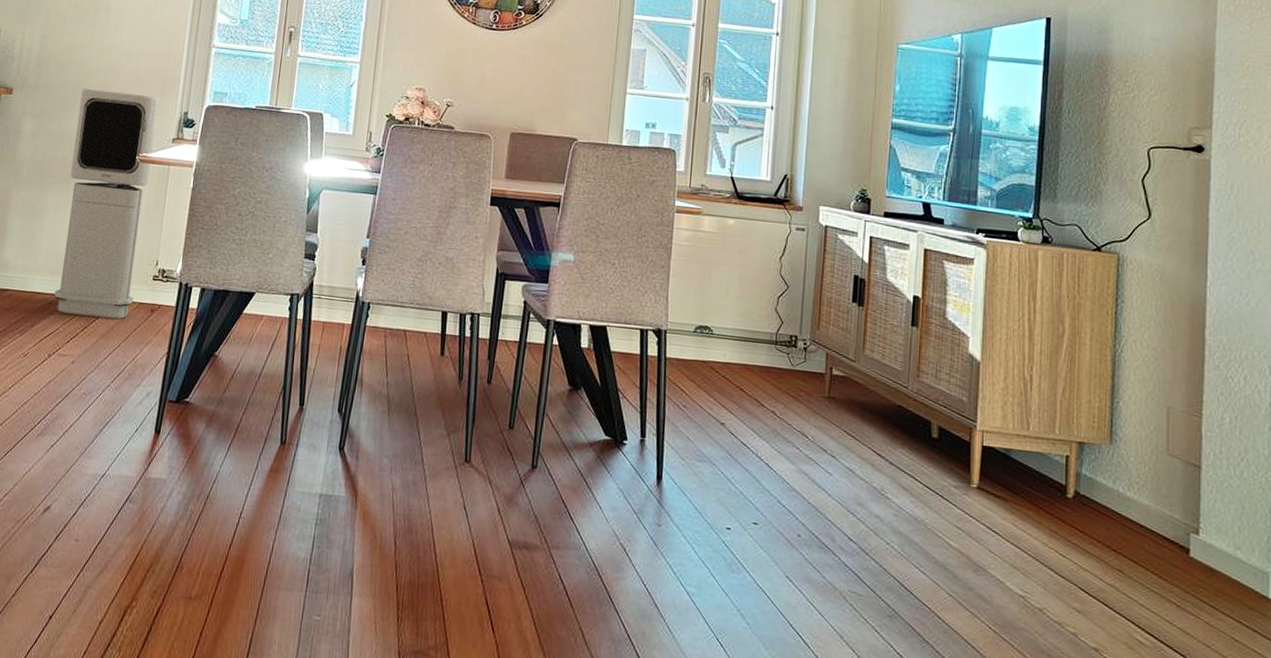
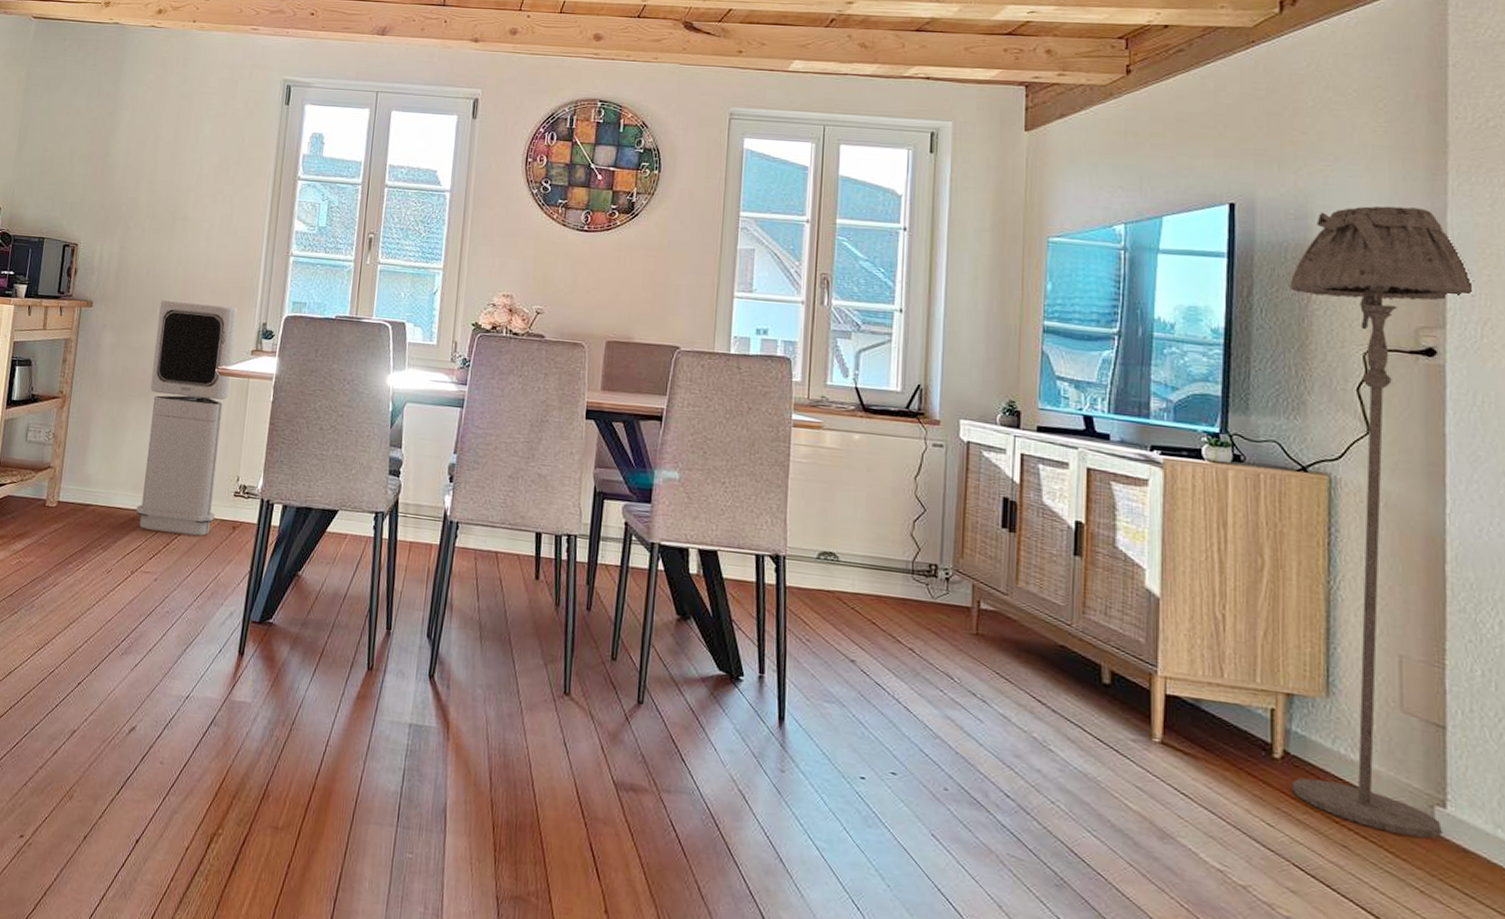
floor lamp: none [1080,23,1235,561] -> present [1289,206,1475,839]

